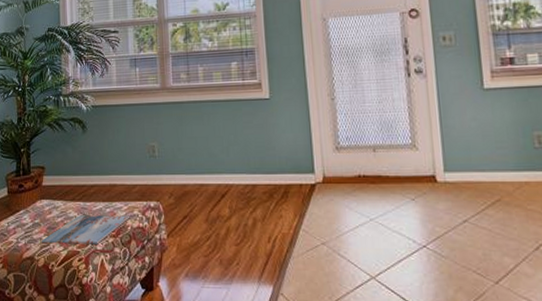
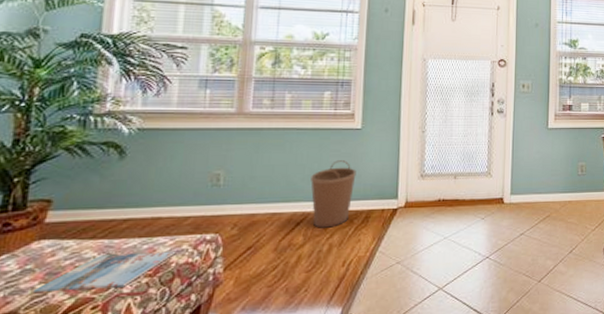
basket: none [229,132,271,201] -> present [310,160,357,228]

